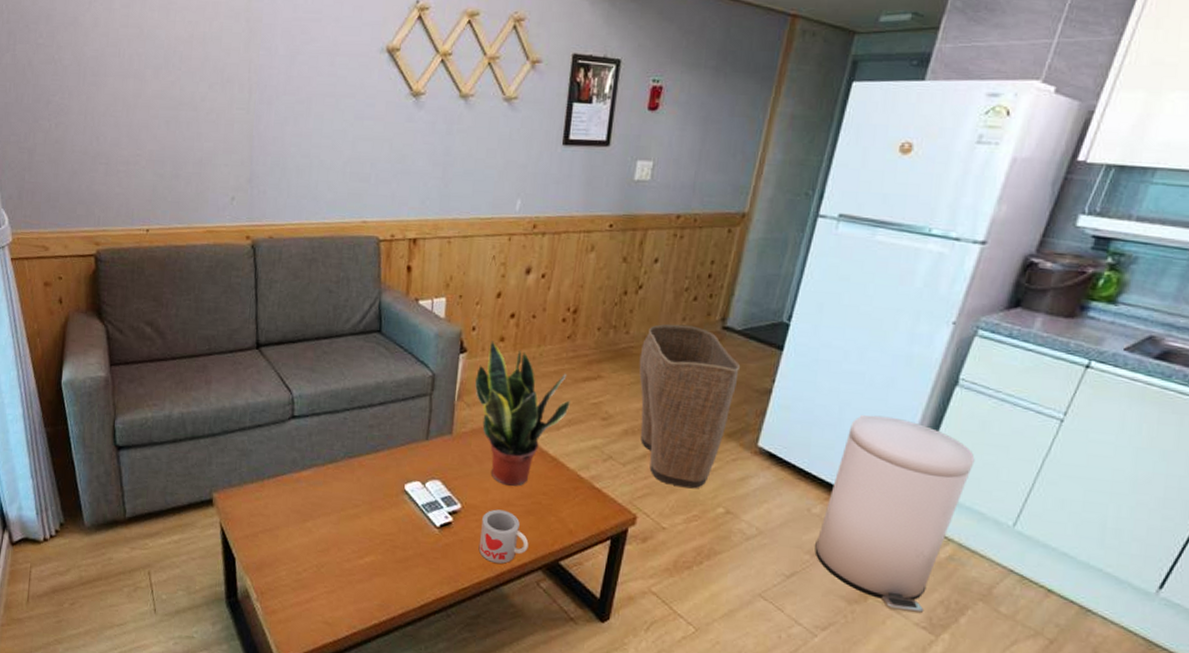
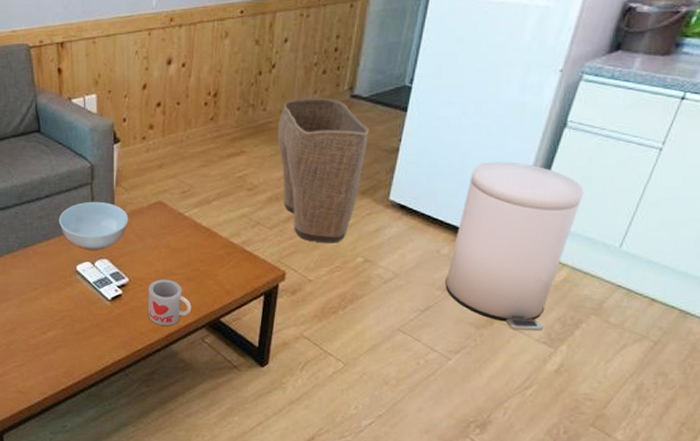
bowl: none [391,414,468,470] -> present [59,201,129,250]
potted plant: present [475,340,570,486] -> none [131,129,218,257]

